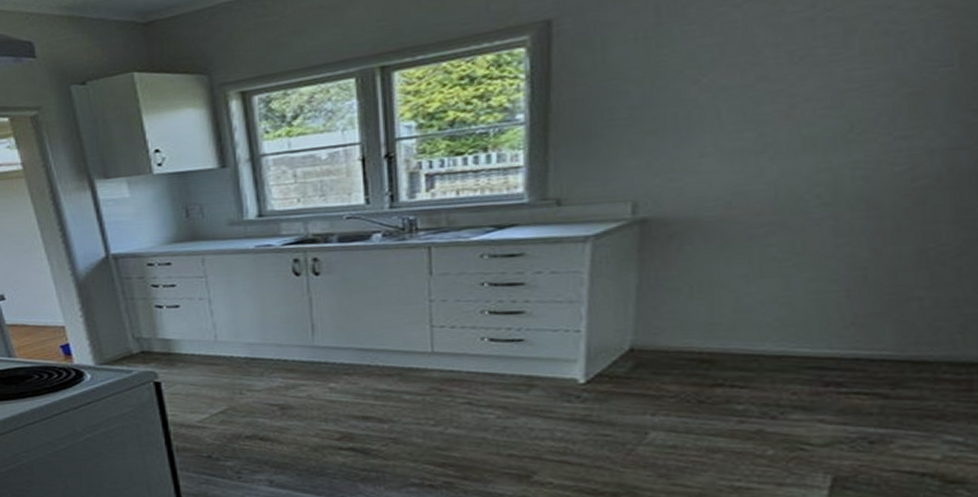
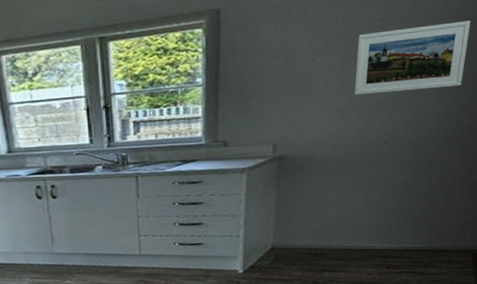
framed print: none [762,11,969,130] -> present [353,21,471,96]

